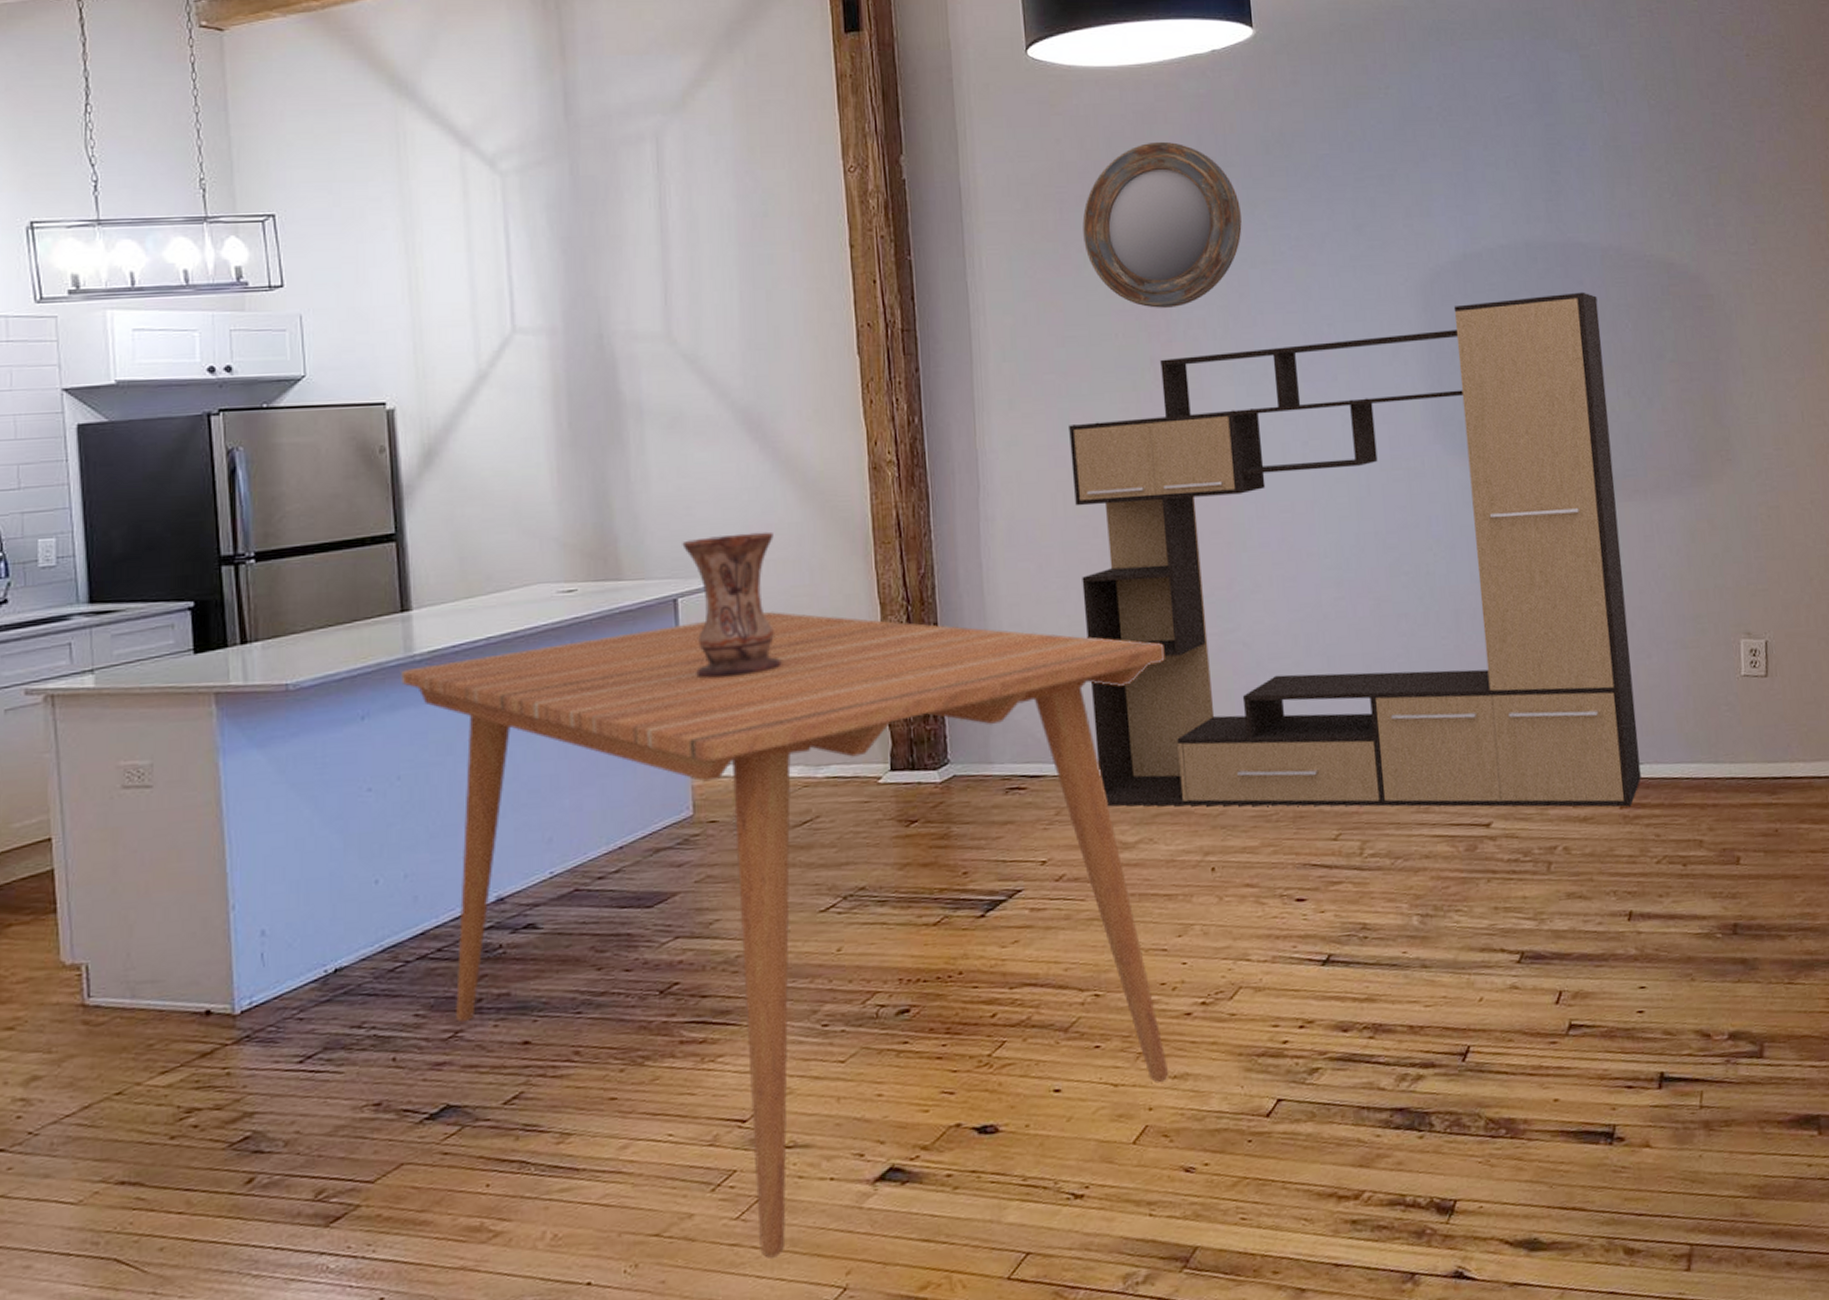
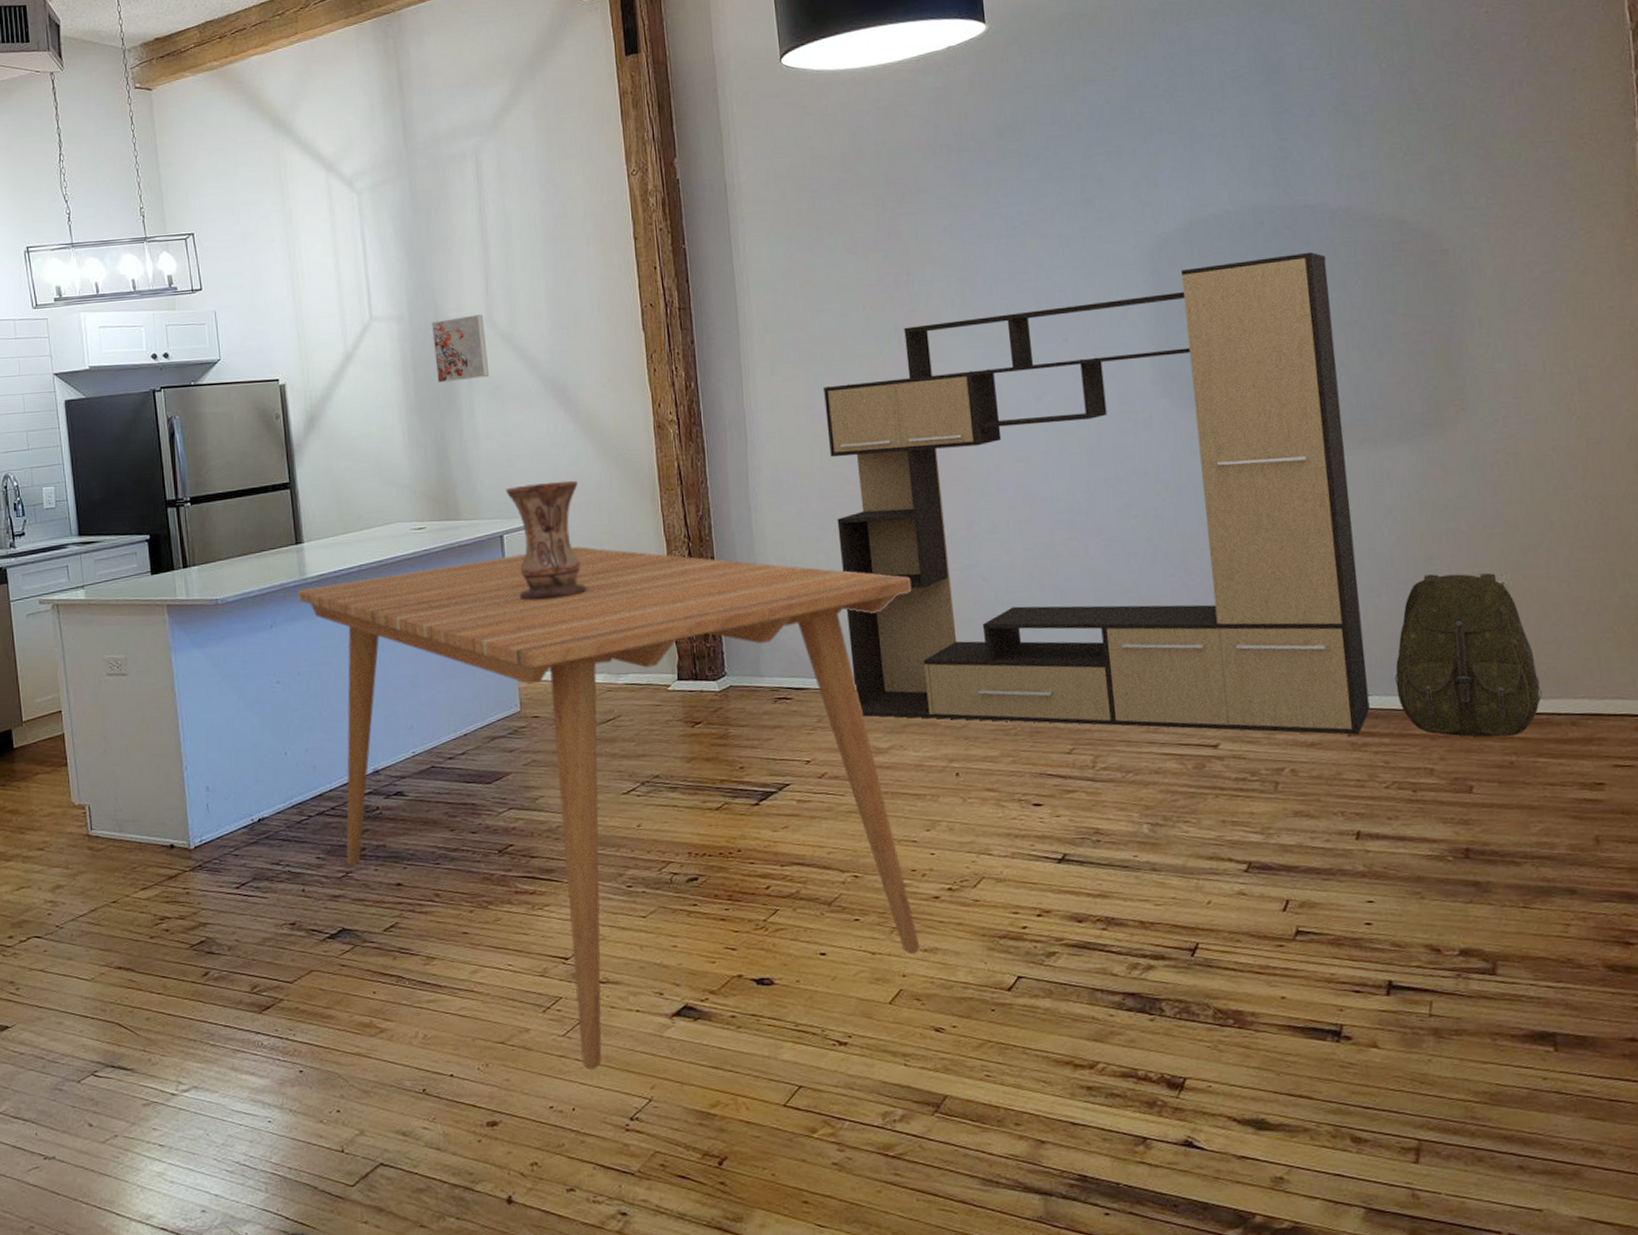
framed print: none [592,329,666,411] -> present [431,314,490,383]
home mirror: present [1082,141,1242,308] -> none [832,132,977,282]
backpack: none [1665,631,1804,805] -> present [1395,573,1542,738]

